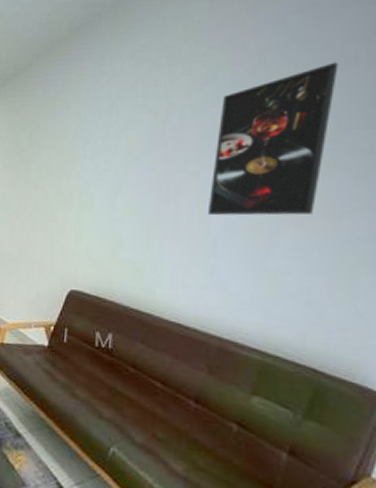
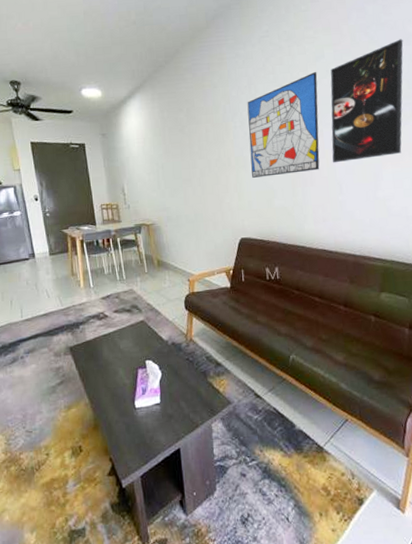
wall art: none [97,97,204,222] -> present [247,71,320,178]

